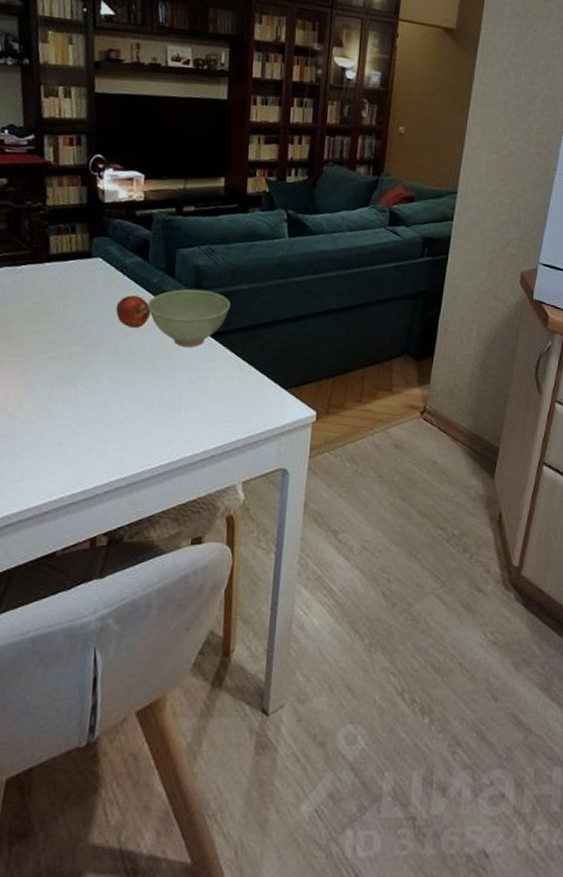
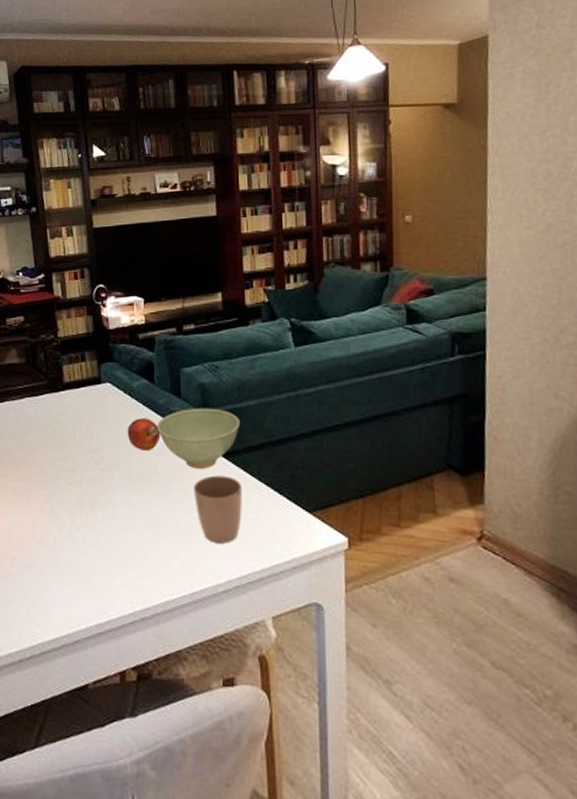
cup: none [178,353,226,417] -> present [193,475,242,543]

